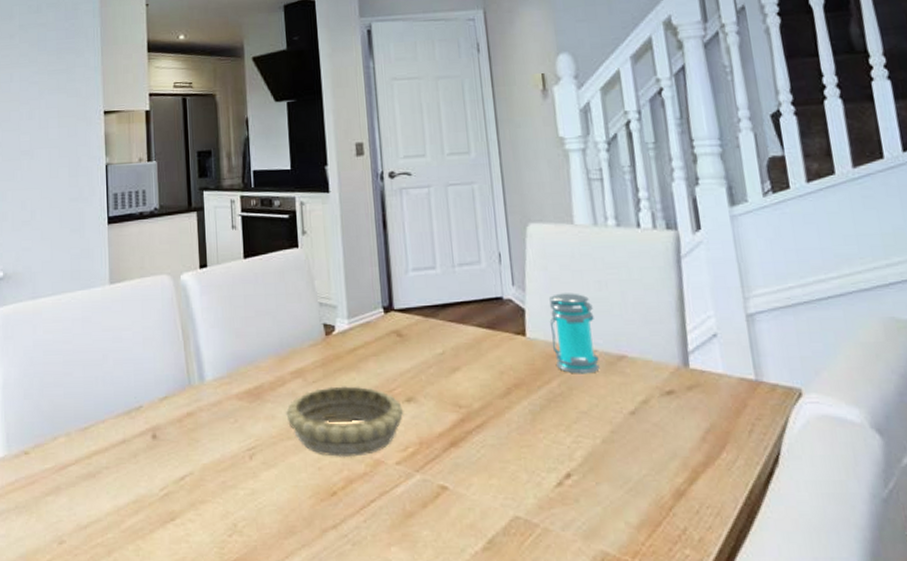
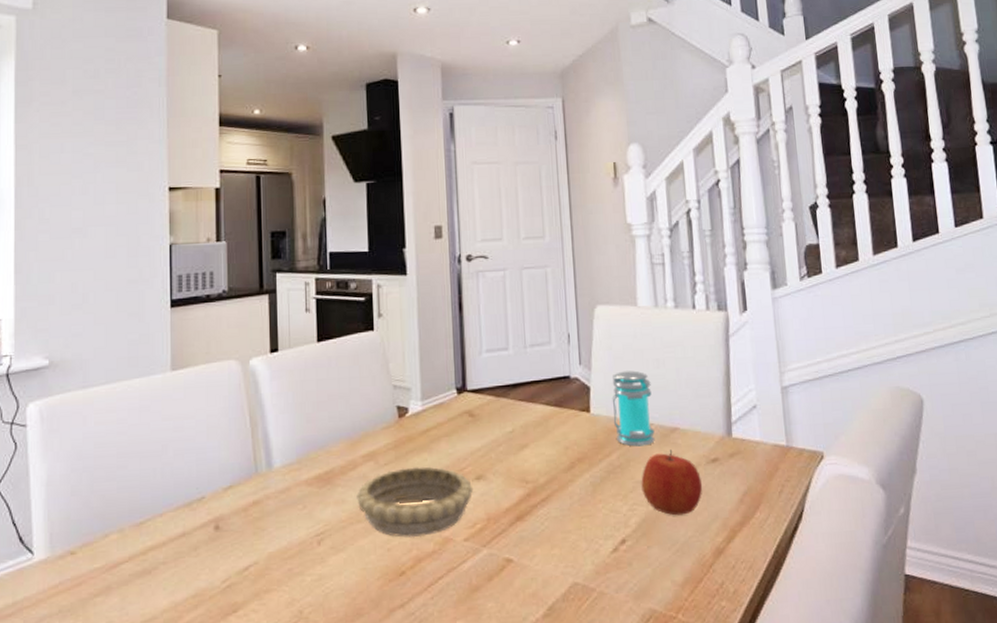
apple: none [585,379,658,451] -> present [641,450,703,516]

